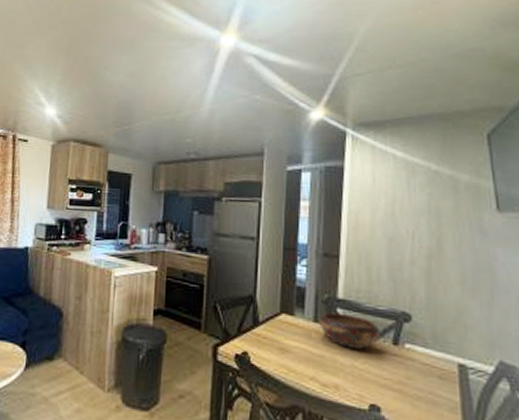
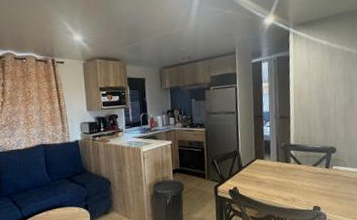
decorative bowl: present [318,312,380,350] -> none [279,153,318,175]

